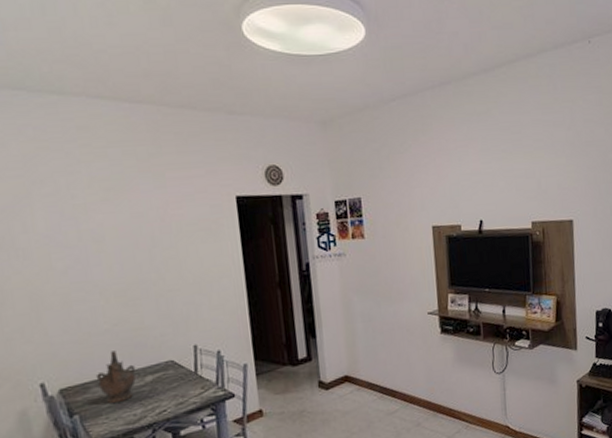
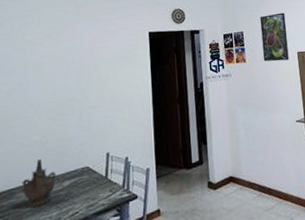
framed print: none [383,172,422,238] -> present [259,12,289,62]

